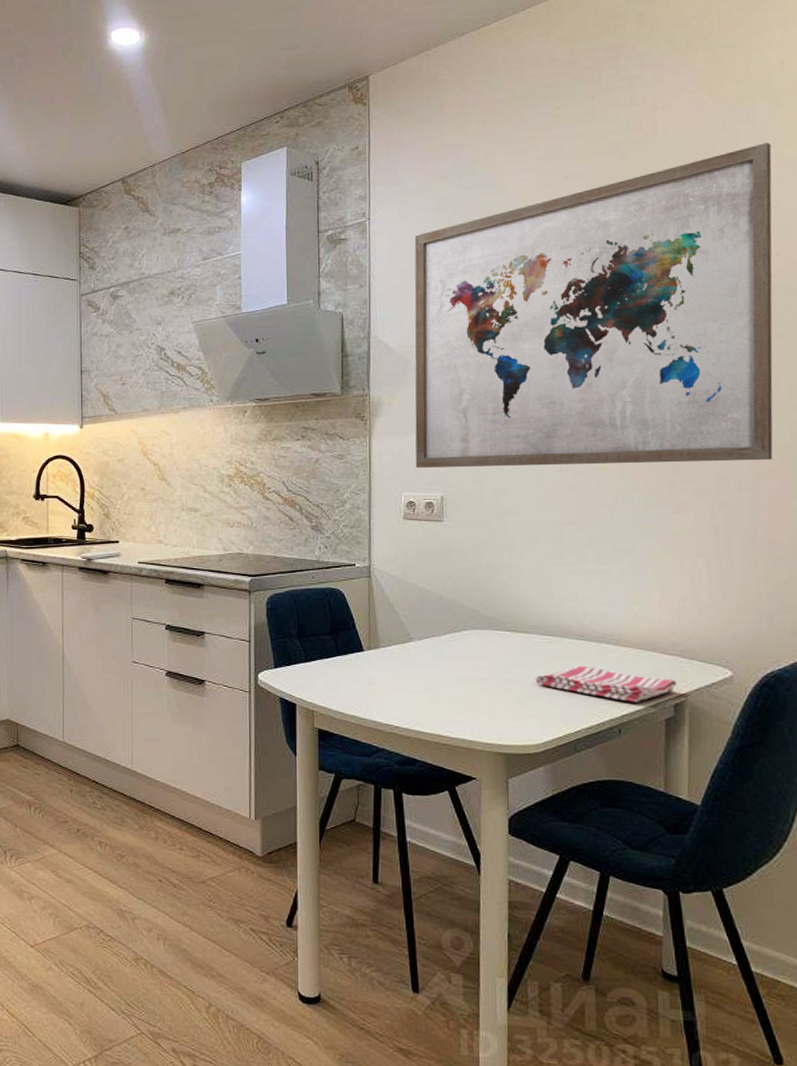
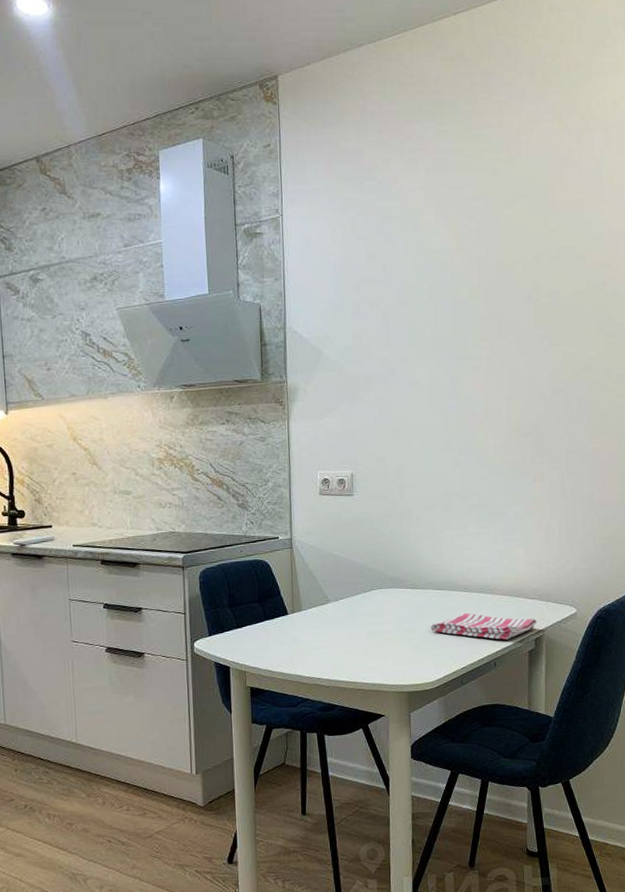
wall art: present [414,142,773,468] -> none [323,171,606,448]

